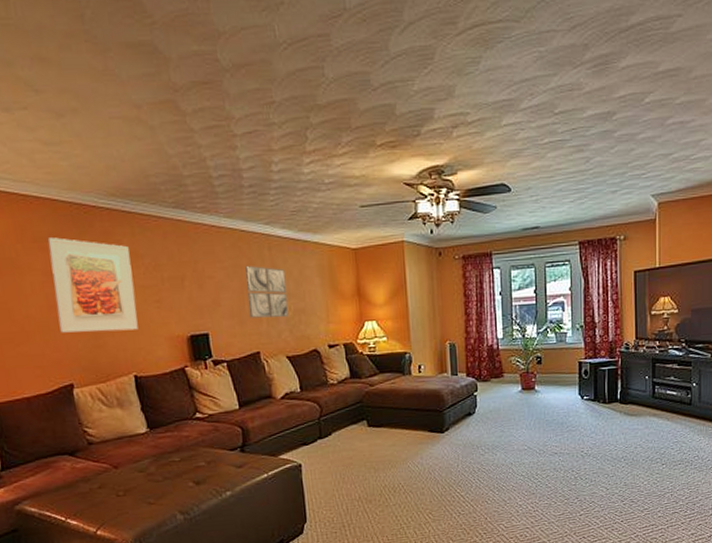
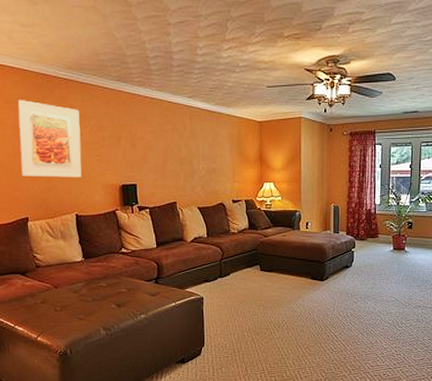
wall art: present [245,265,289,318] -> none [169,130,202,175]

